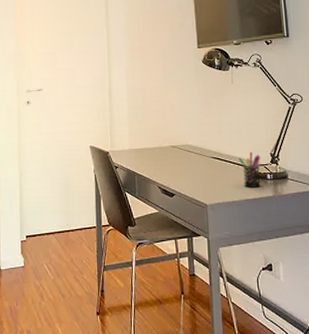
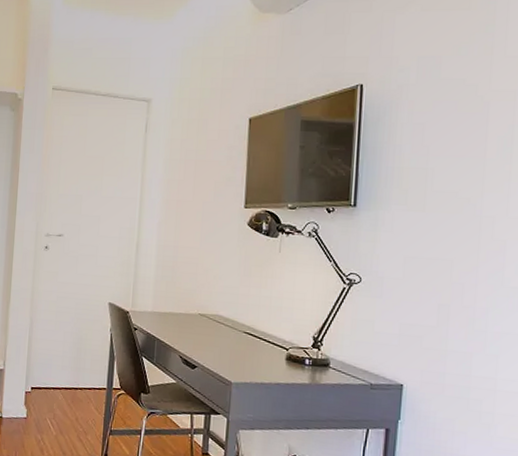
pen holder: present [238,151,261,188] -> none [275,331,302,372]

